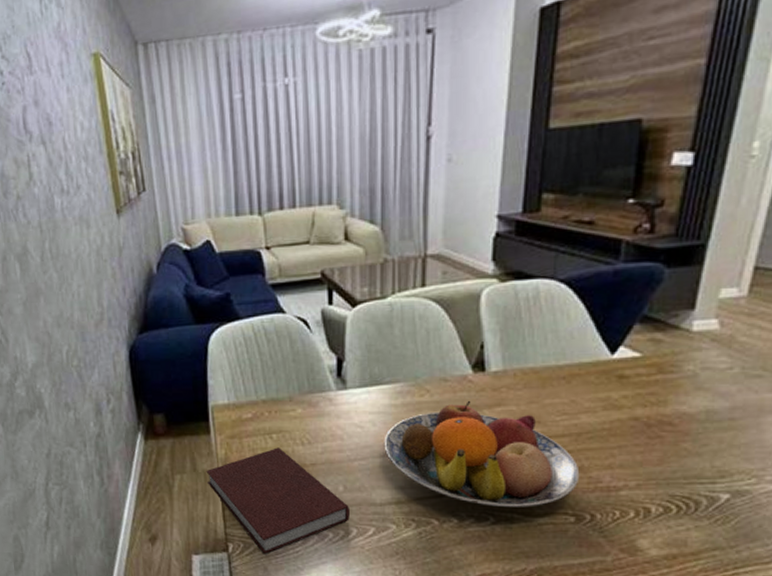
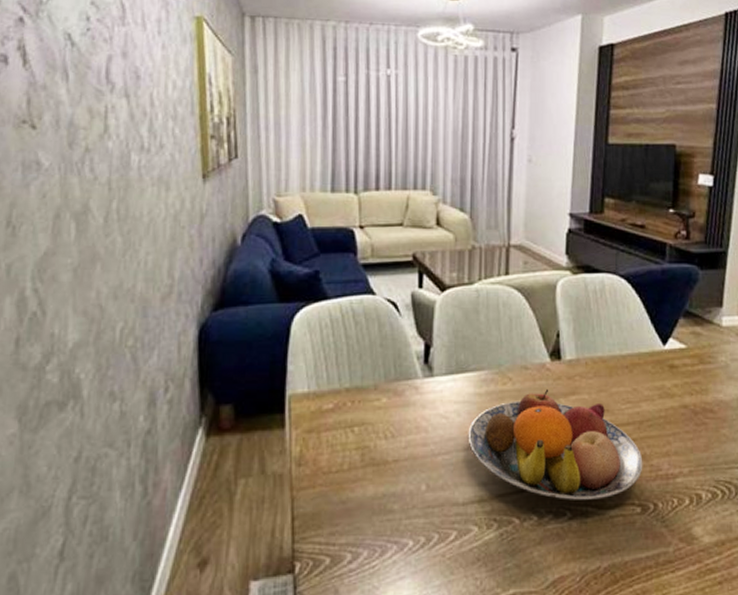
notebook: present [206,447,351,554] -> none [275,442,433,572]

